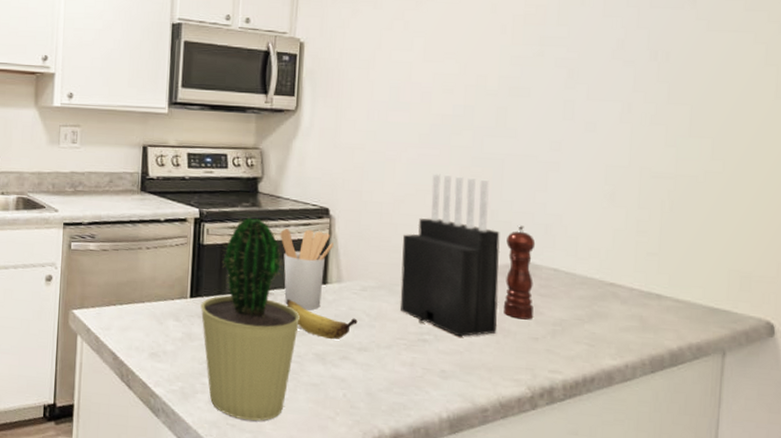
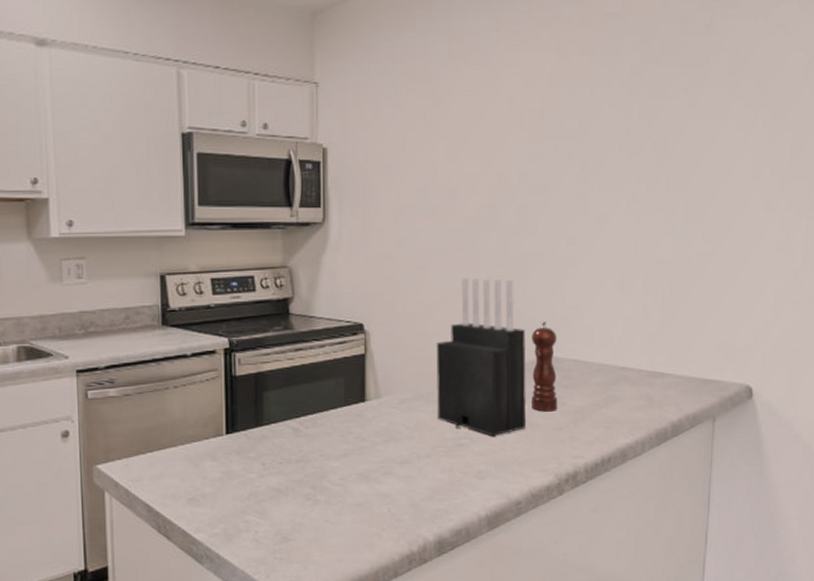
potted cactus: present [200,215,300,421] -> none [238,339,341,551]
utensil holder: present [280,228,333,310] -> none [315,347,370,431]
banana: present [286,298,358,340] -> none [326,421,398,457]

